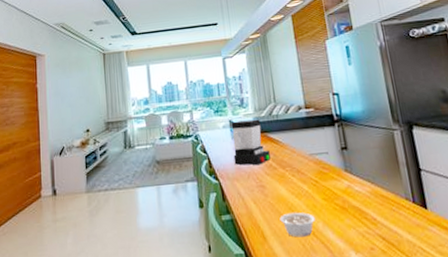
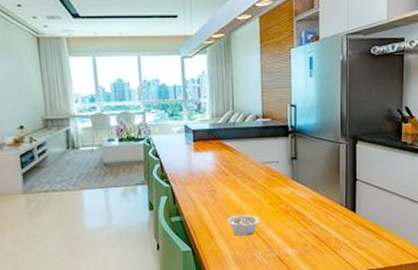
coffee maker: present [231,119,271,165] -> none [186,126,223,171]

